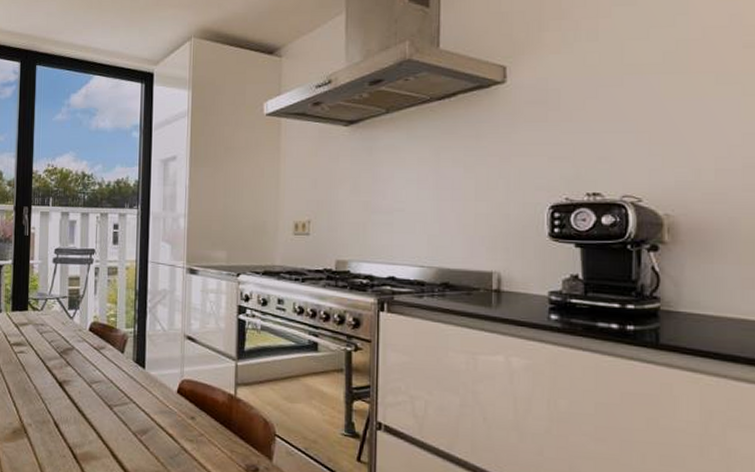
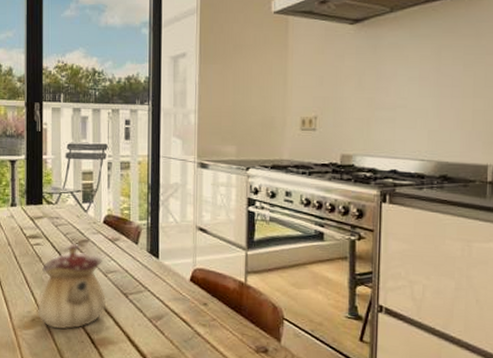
teapot: none [19,351,90,443] -> present [38,243,107,330]

